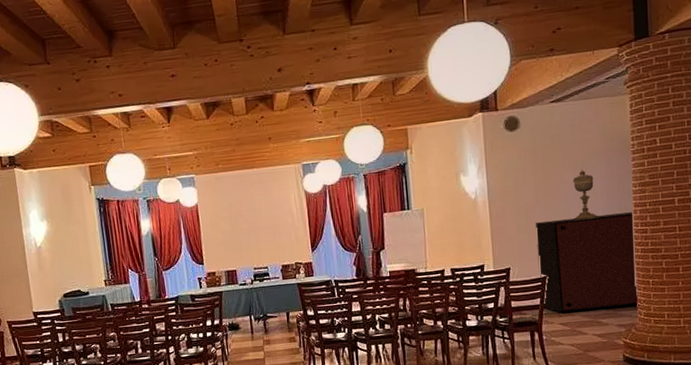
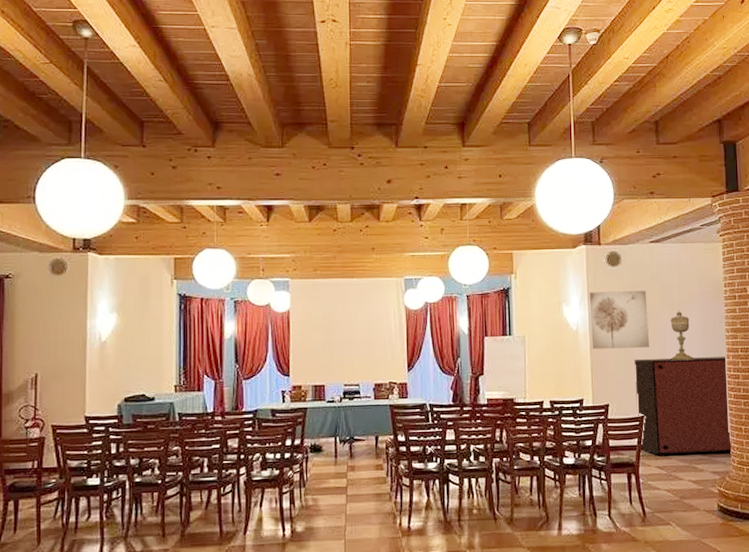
wall art: none [487,153,551,216] -> present [589,291,649,349]

